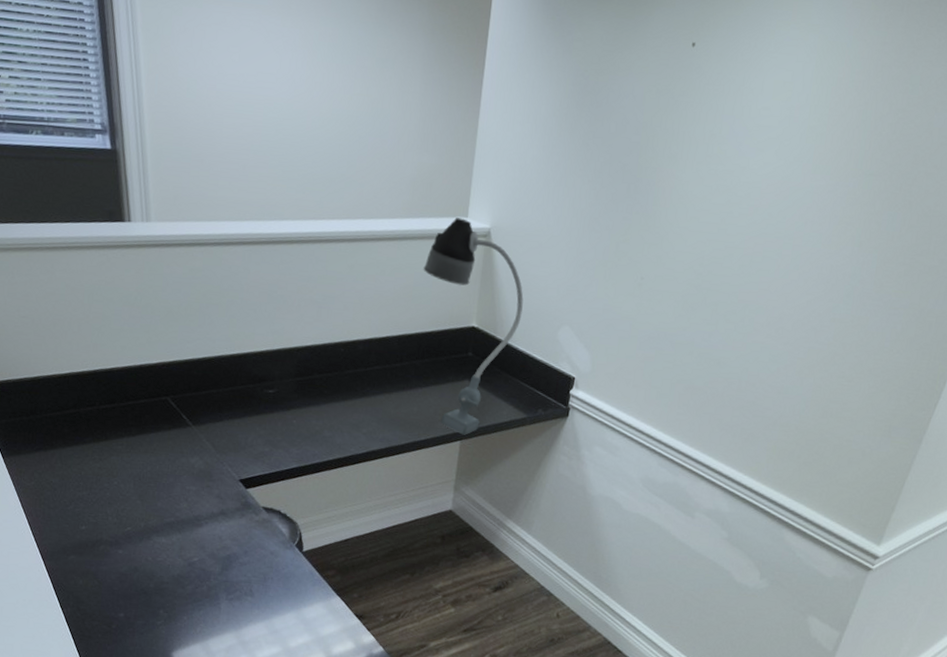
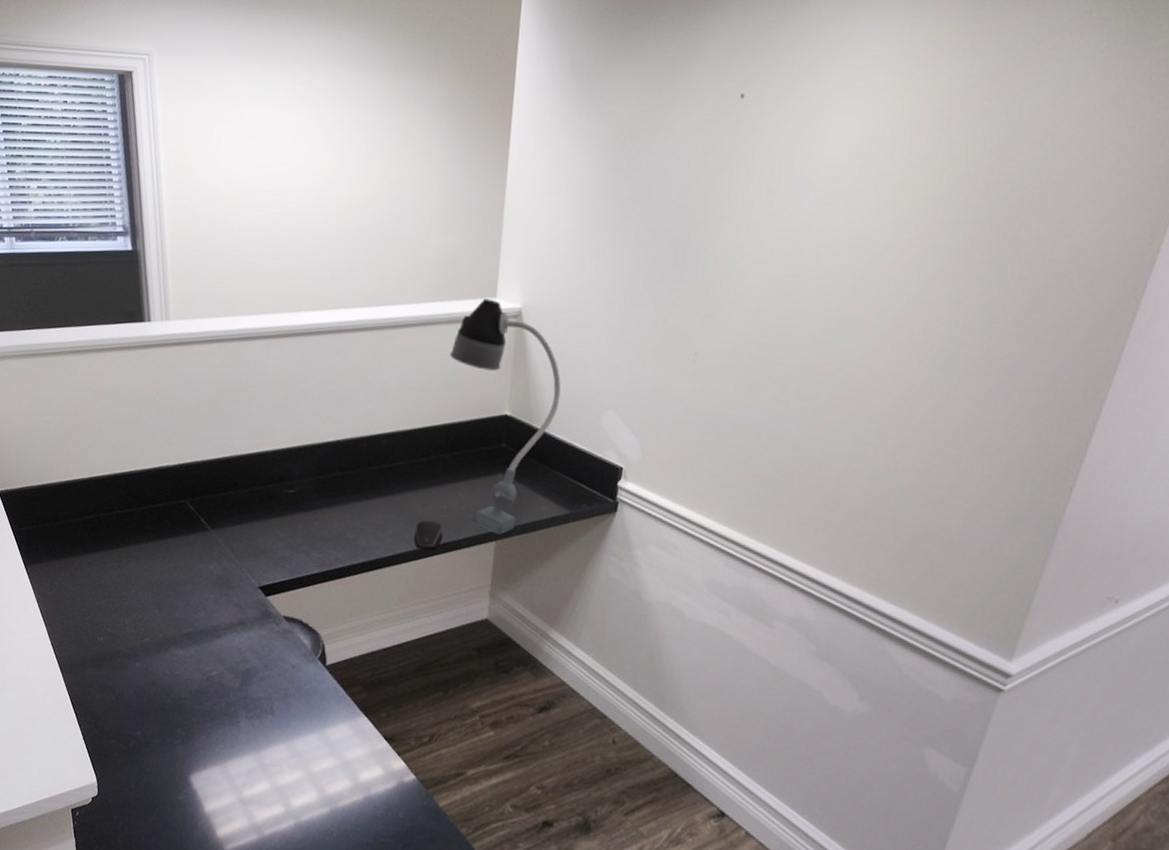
computer mouse: none [386,421,413,448] -> present [414,520,443,550]

